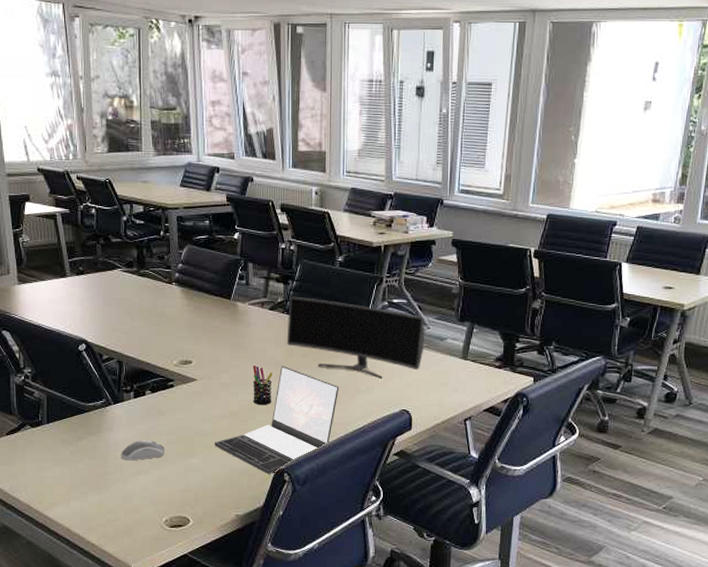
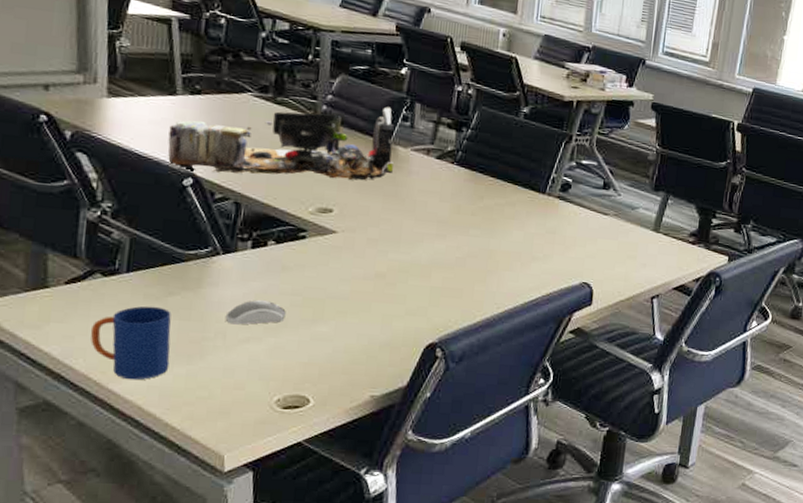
mug: none [27,449,85,508] -> present [90,306,171,380]
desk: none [64,269,235,338] -> present [167,107,394,180]
laptop: present [215,366,339,475] -> none [352,224,512,350]
pen holder: present [253,365,273,405] -> none [406,220,433,268]
monitor: present [286,296,425,379] -> none [453,145,616,247]

